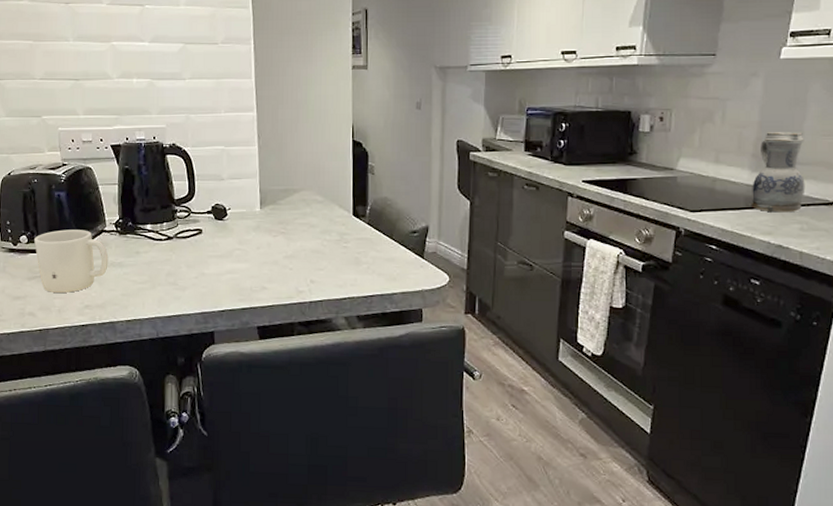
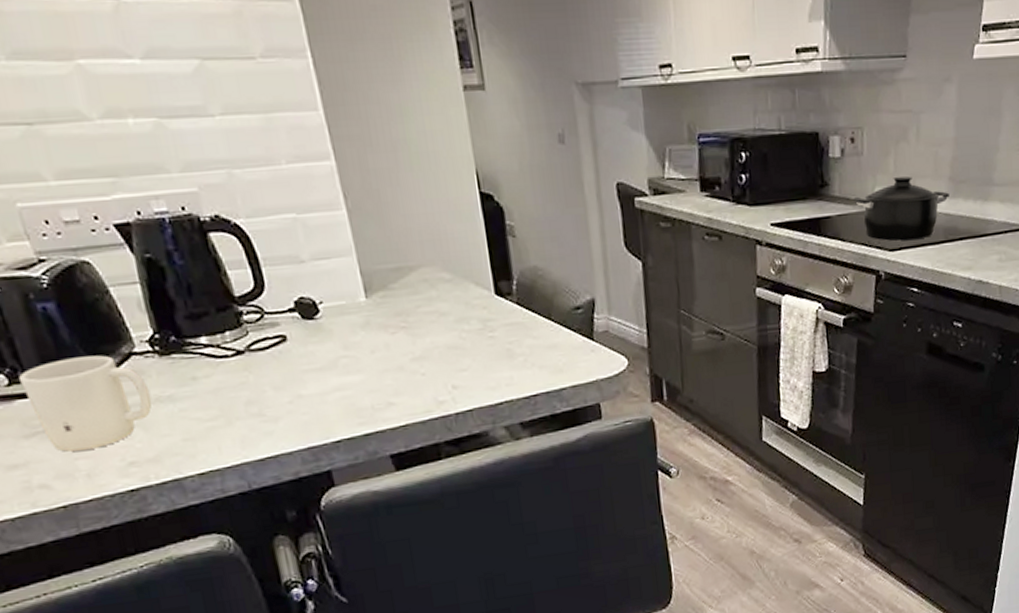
saucepan: none [659,150,752,203] -> present [853,176,949,241]
ceramic jug: present [751,132,805,213] -> none [950,147,1003,244]

